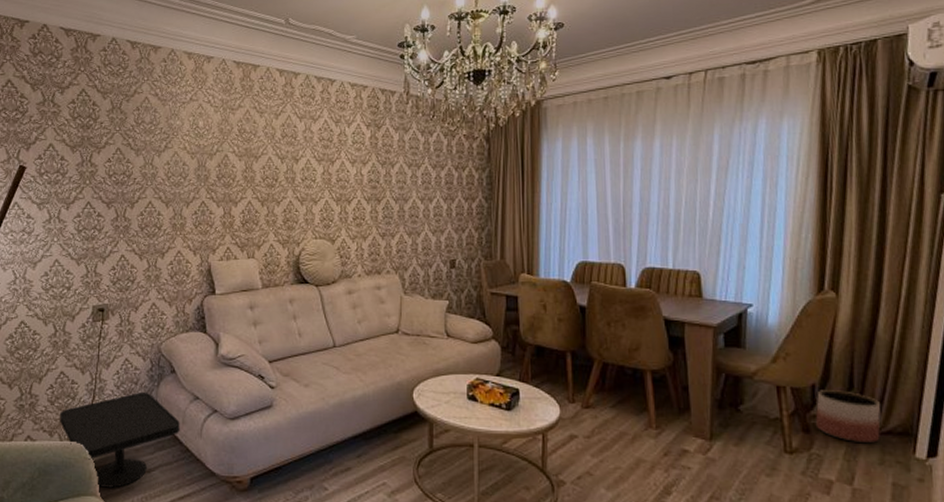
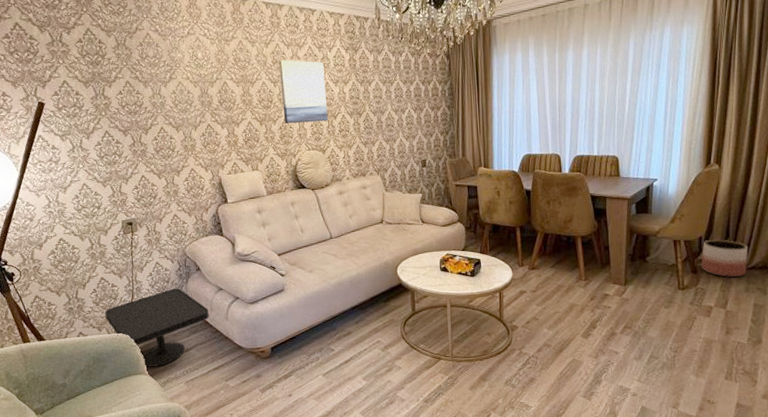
wall art: none [288,133,340,207] -> present [278,59,328,124]

